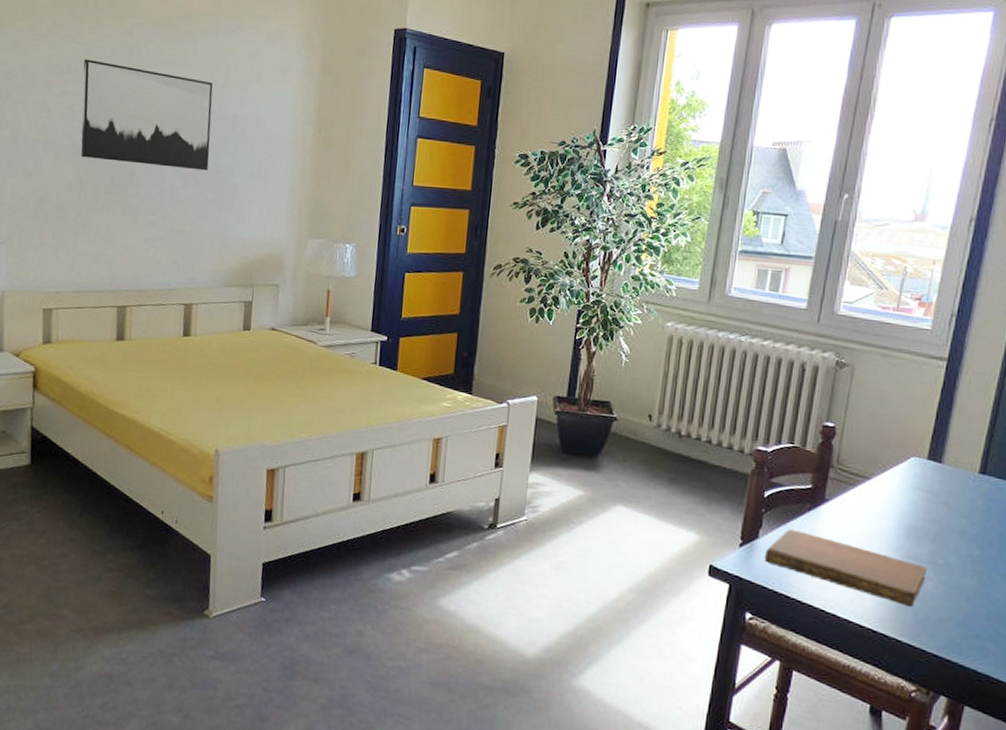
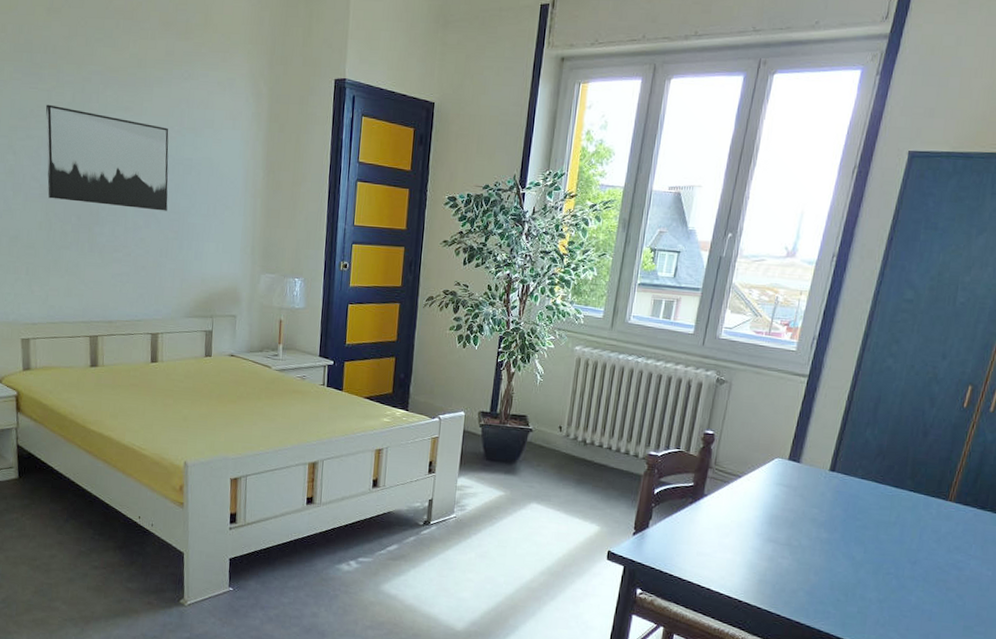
notebook: present [764,528,928,607] -> none [653,519,785,580]

